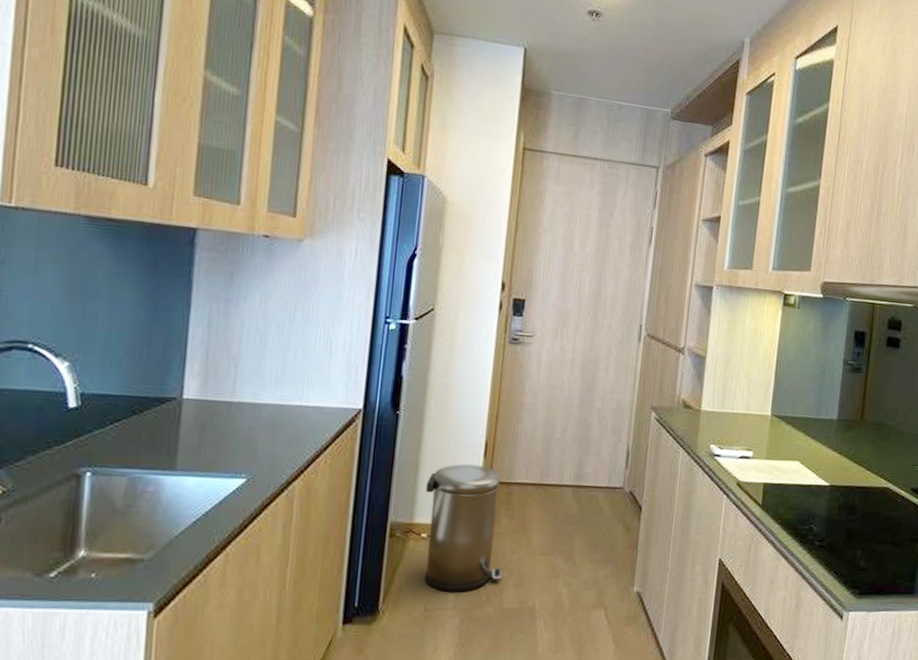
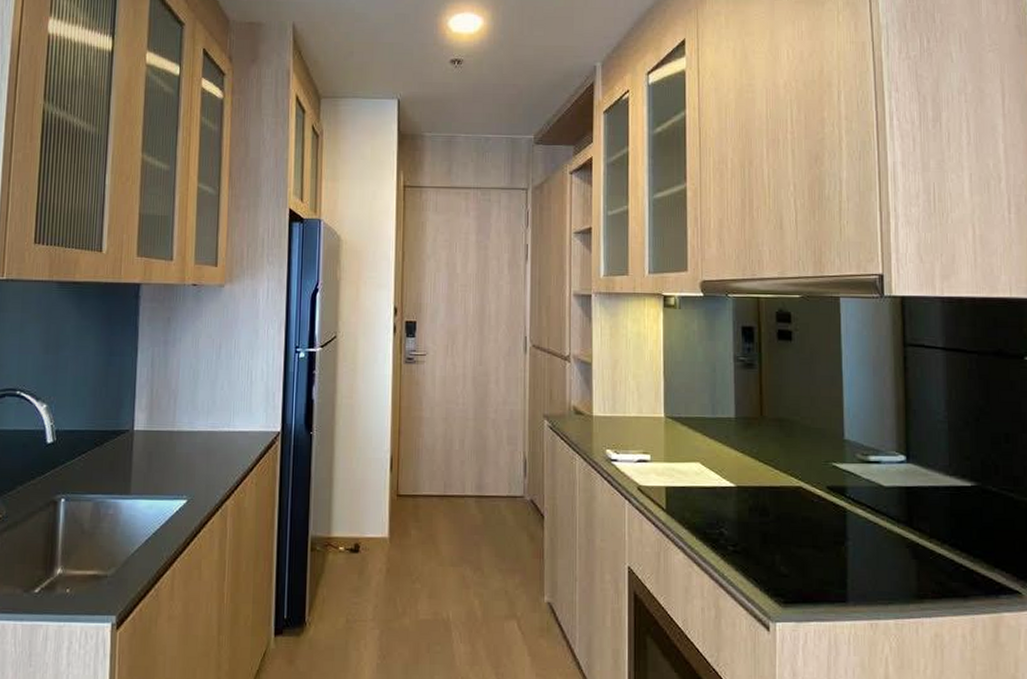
pedal bin: present [425,464,503,593] -> none [340,479,416,605]

